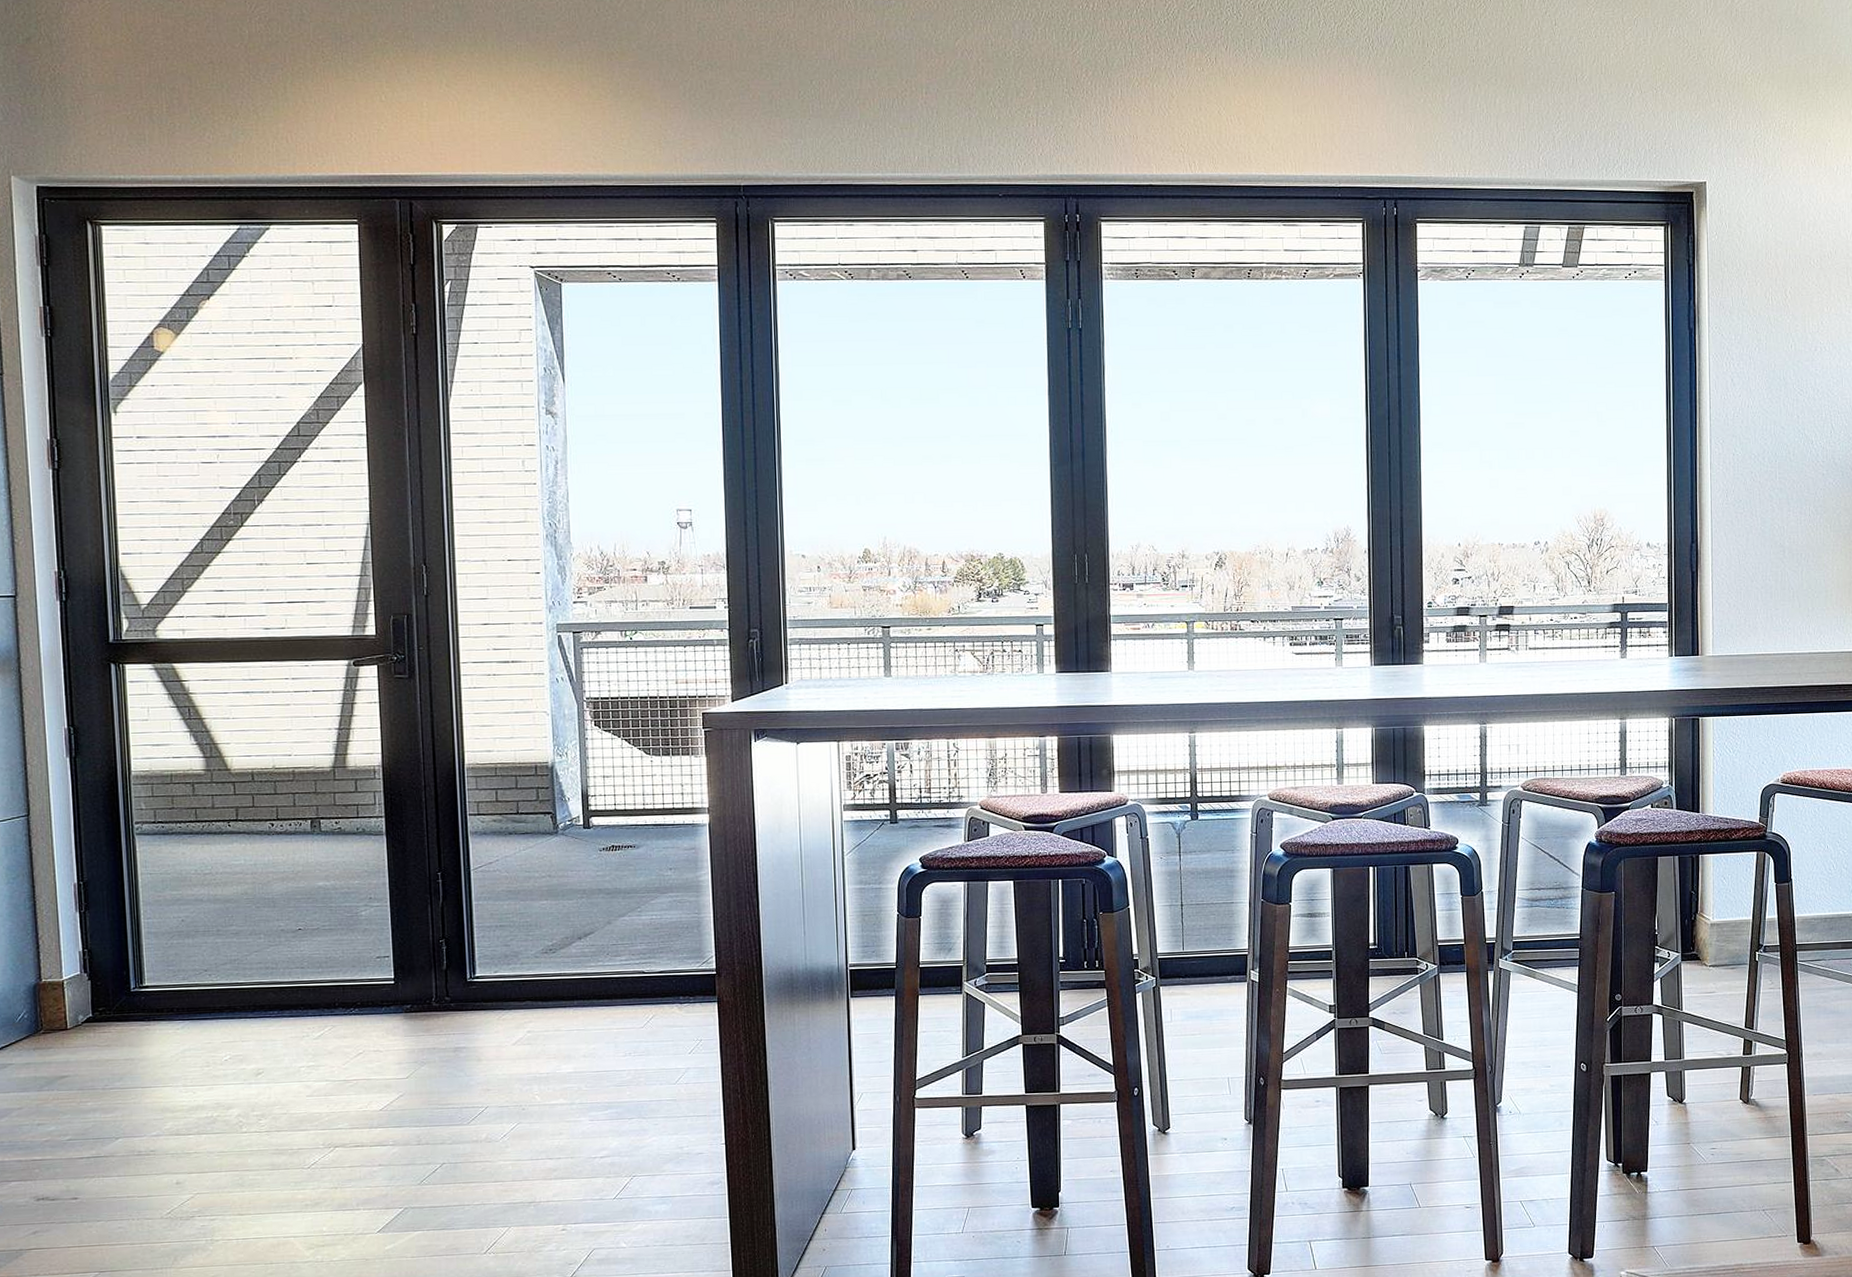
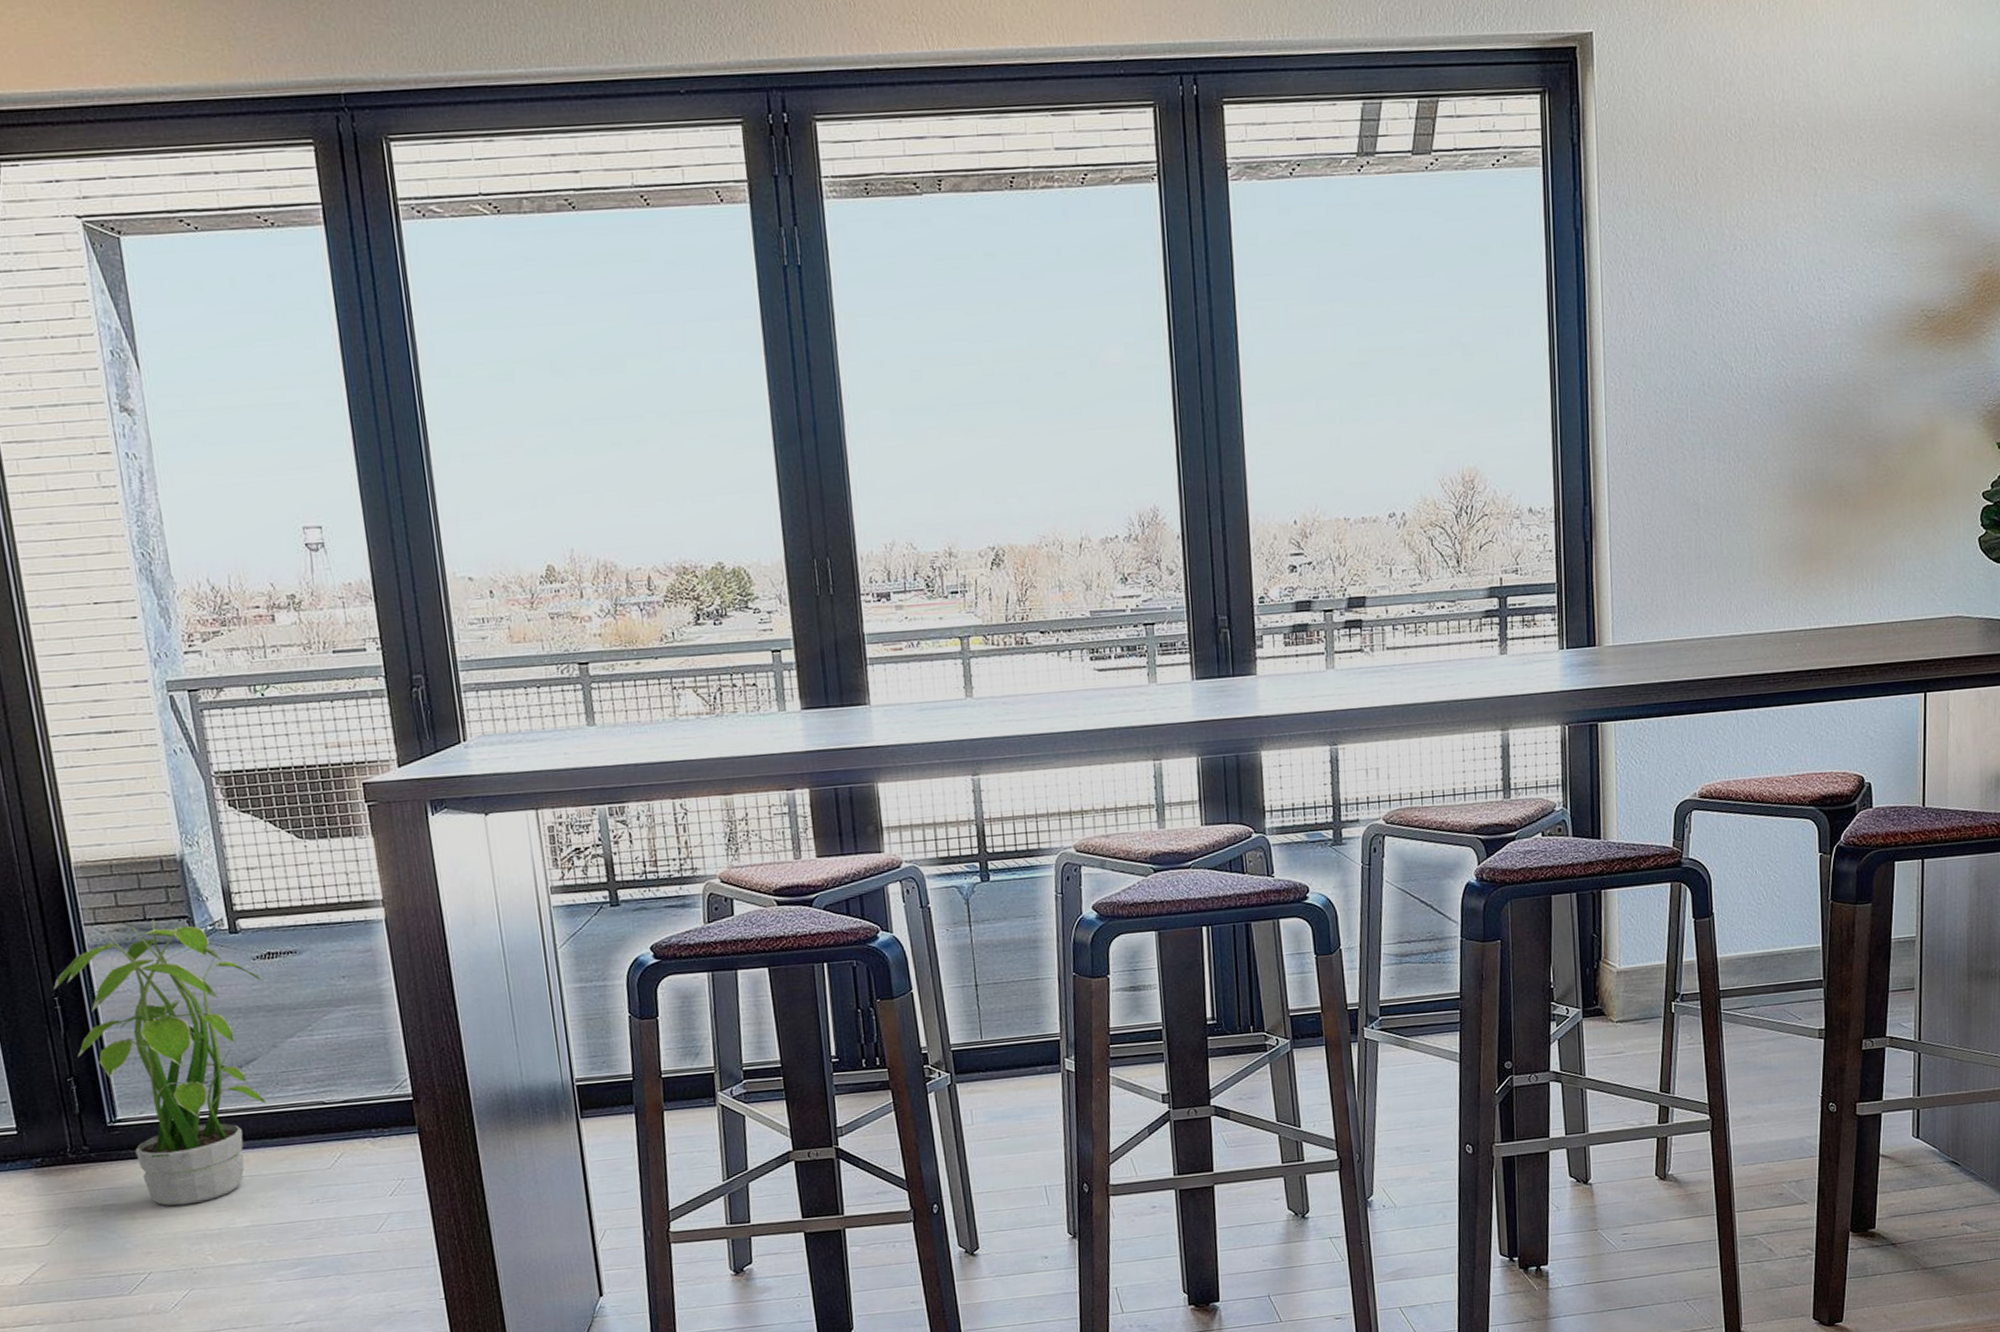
potted plant: none [438,814,606,1052] -> present [53,919,267,1206]

